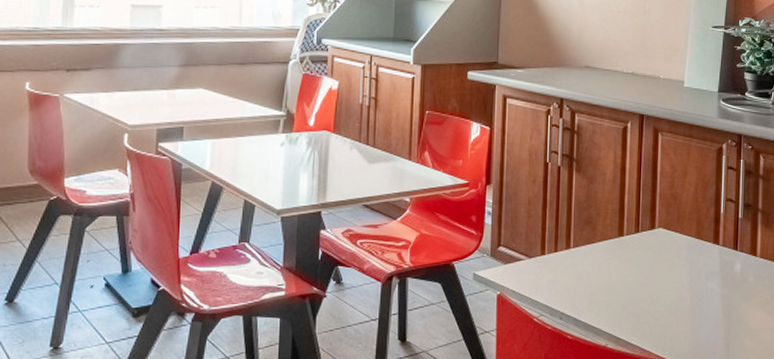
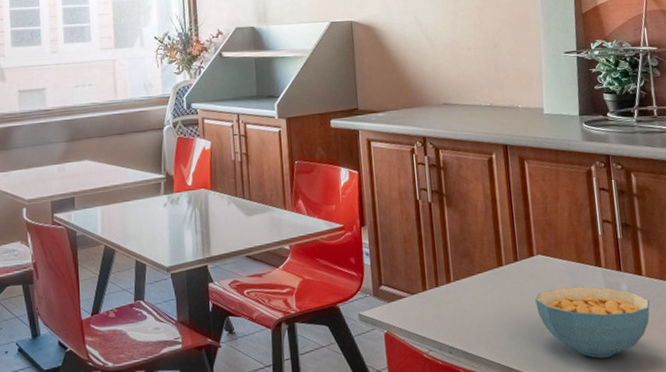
cereal bowl: none [651,262,761,334] -> present [535,286,650,359]

